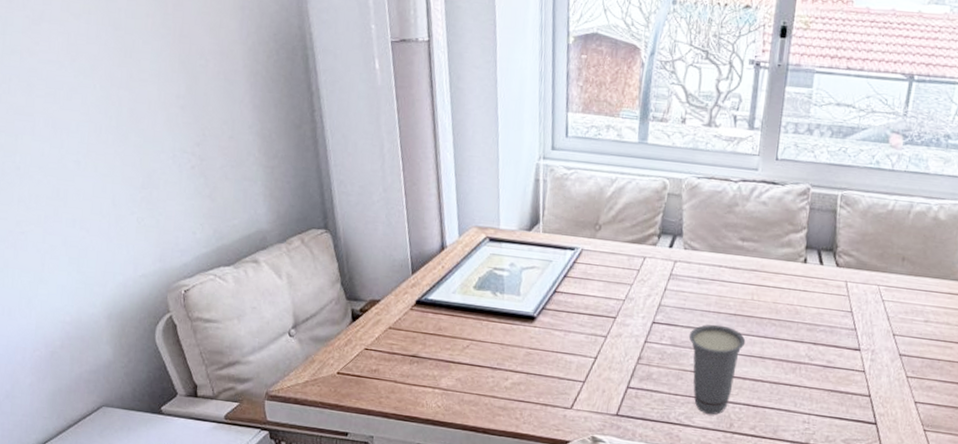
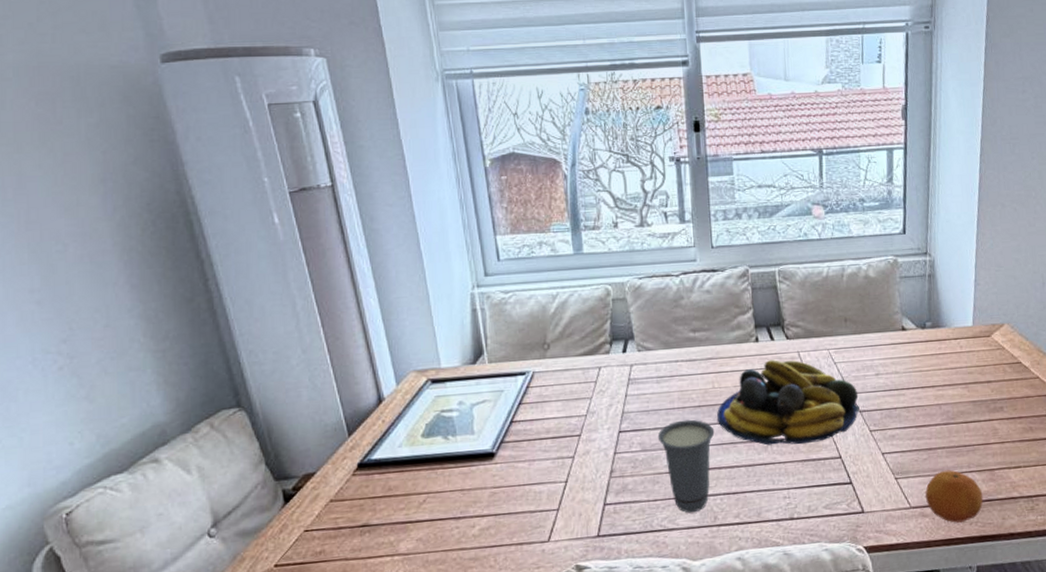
fruit bowl: none [750,283,902,376] -> present [717,360,860,445]

